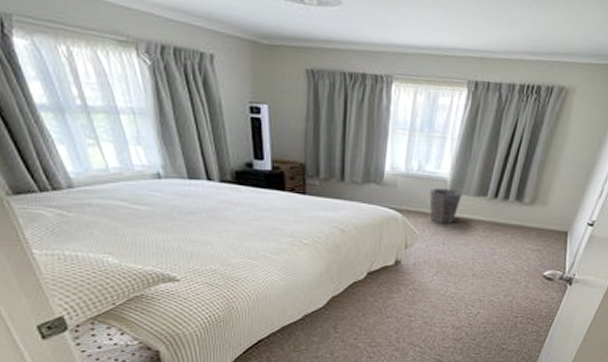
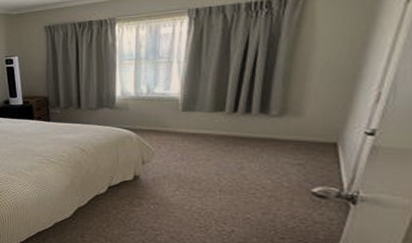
waste bin: present [429,187,462,224] -> none [162,106,196,140]

